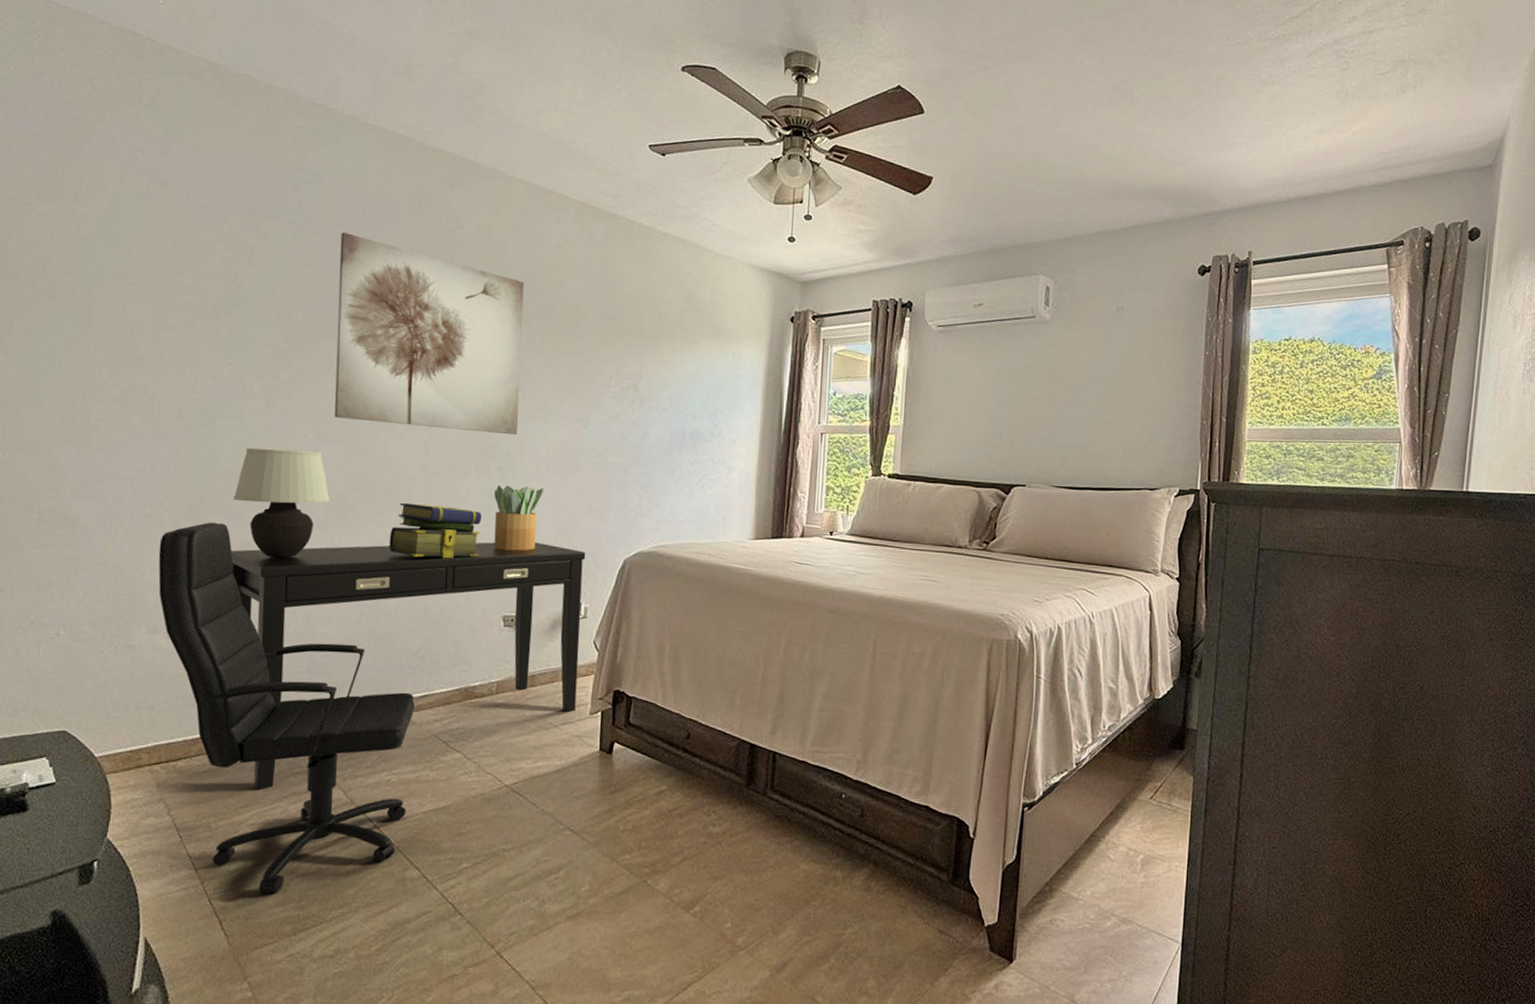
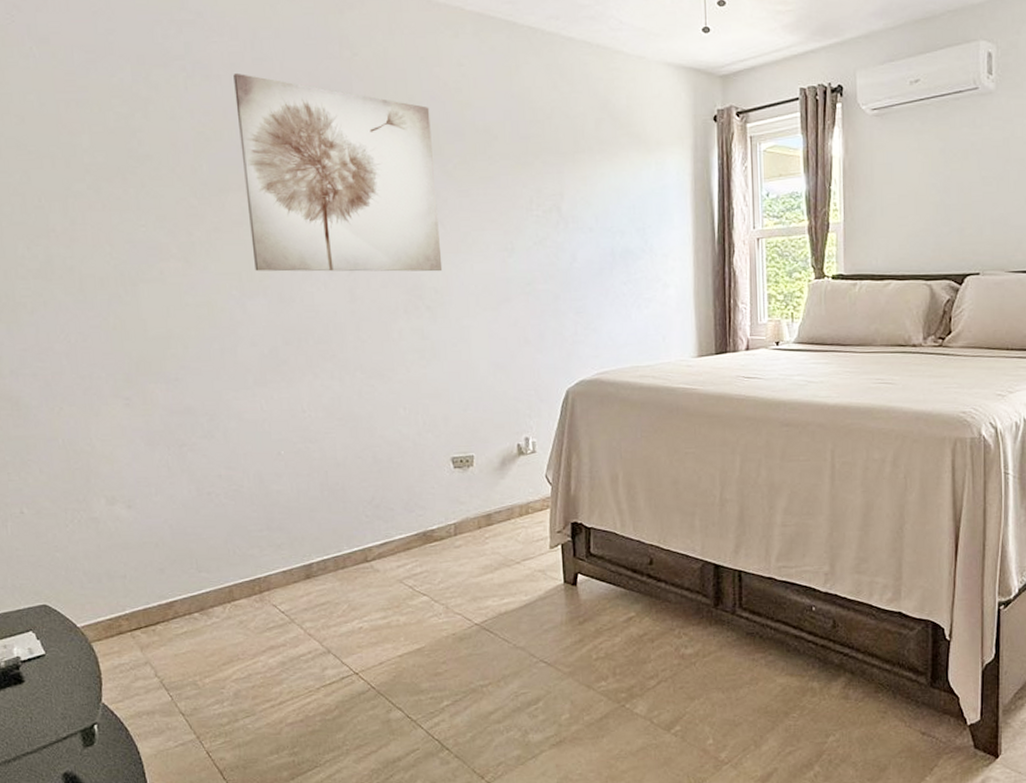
office chair: present [158,522,415,893] -> none [103,389,383,743]
desk: present [230,542,586,791] -> none [174,379,535,647]
table lamp: present [233,448,330,559] -> none [167,308,264,420]
stack of books: present [389,502,482,559] -> none [327,351,419,407]
potted plant: present [494,485,543,551] -> none [427,323,476,392]

